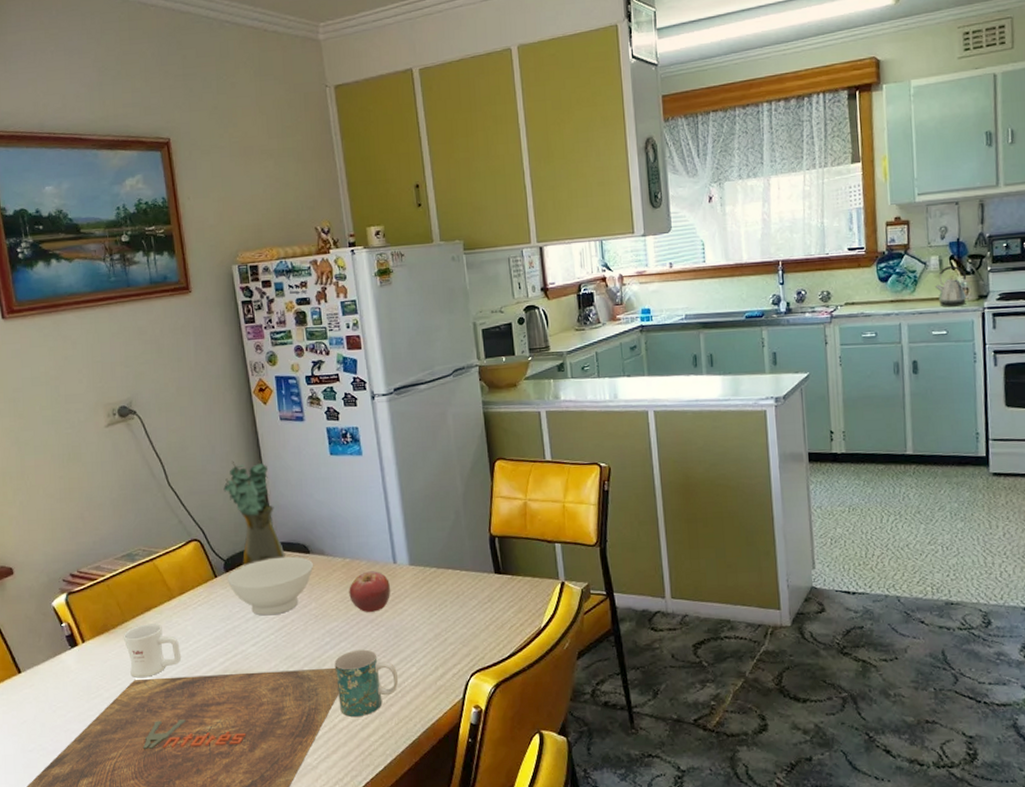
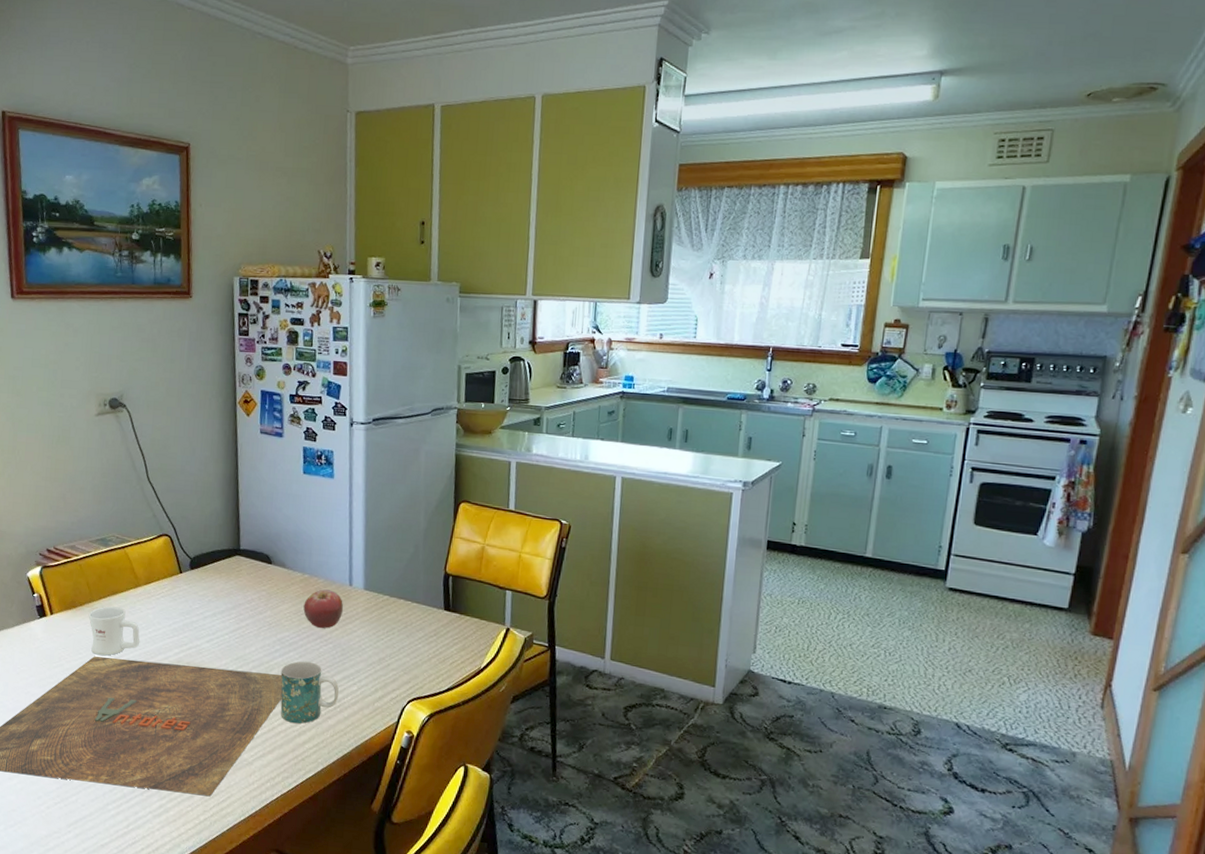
vase: present [223,460,285,566] -> none [198,465,249,567]
bowl: present [228,556,314,616] -> none [192,563,274,617]
kettle: present [934,265,969,307] -> none [922,375,958,418]

